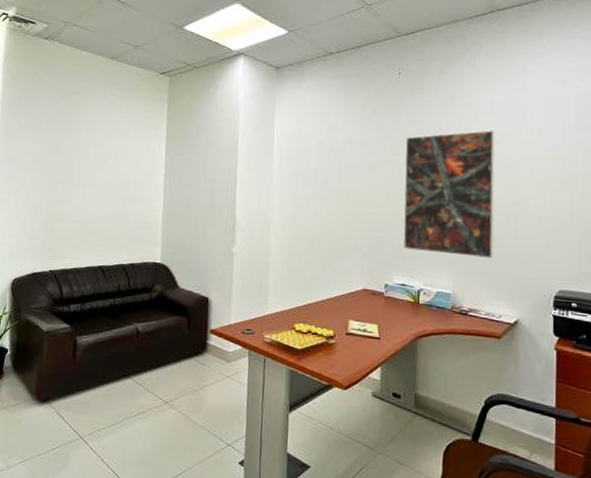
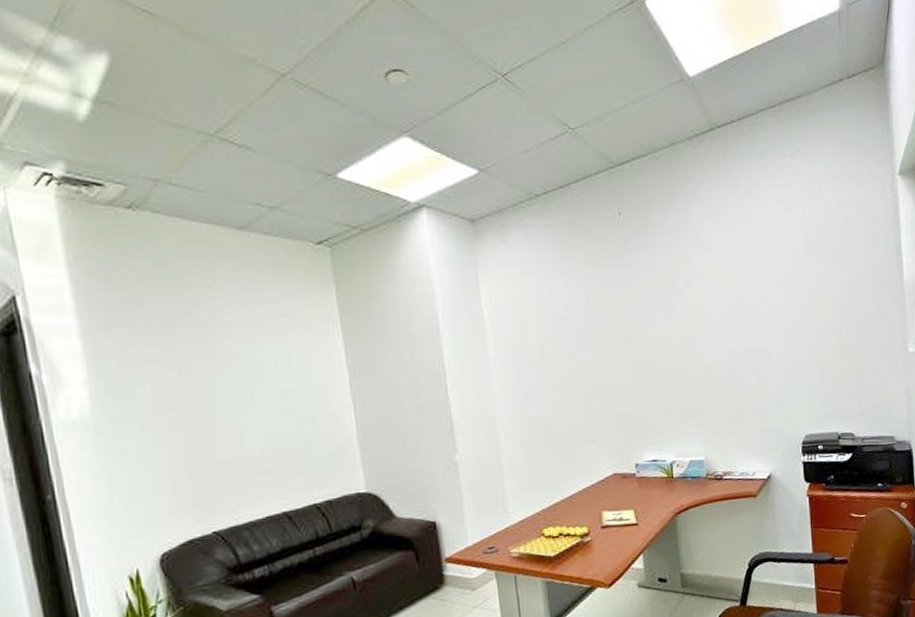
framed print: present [403,130,495,259] -> none [636,271,741,421]

